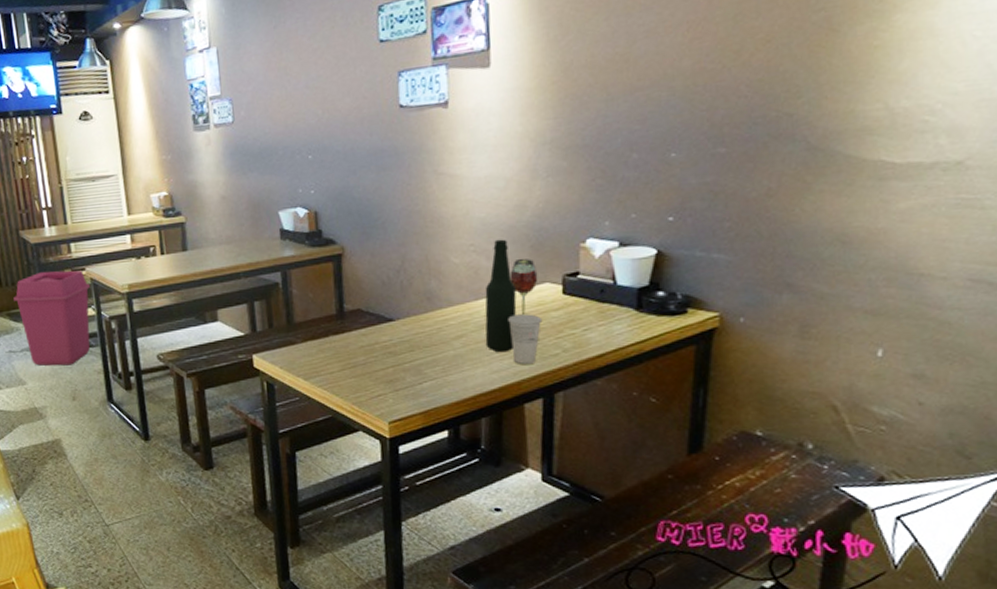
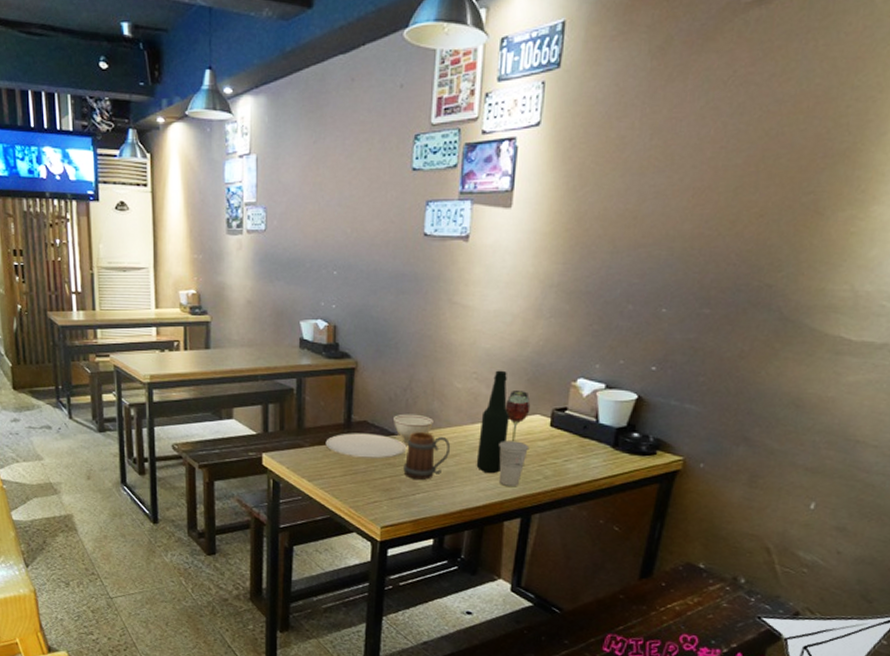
trash bin: present [13,270,91,366] -> none [37,353,114,446]
plate: none [318,321,407,350] -> present [325,433,407,459]
bowl: none [388,296,433,328] -> present [392,414,433,443]
beer mug: none [406,314,456,367] -> present [403,432,451,480]

